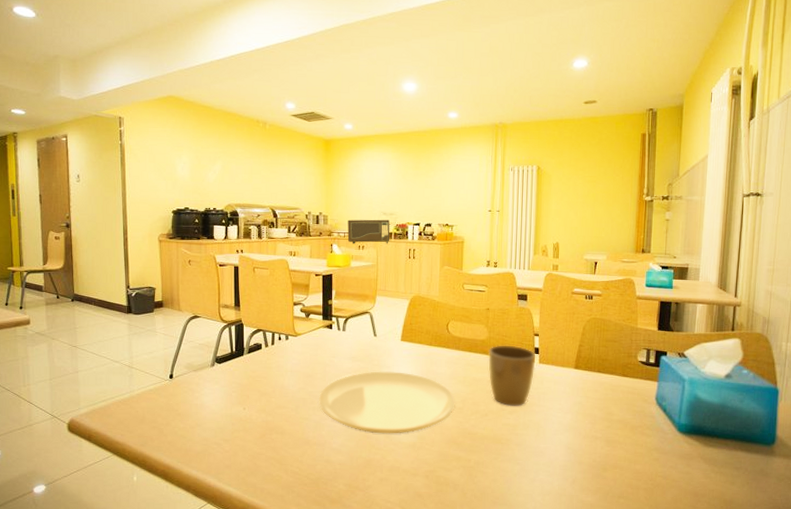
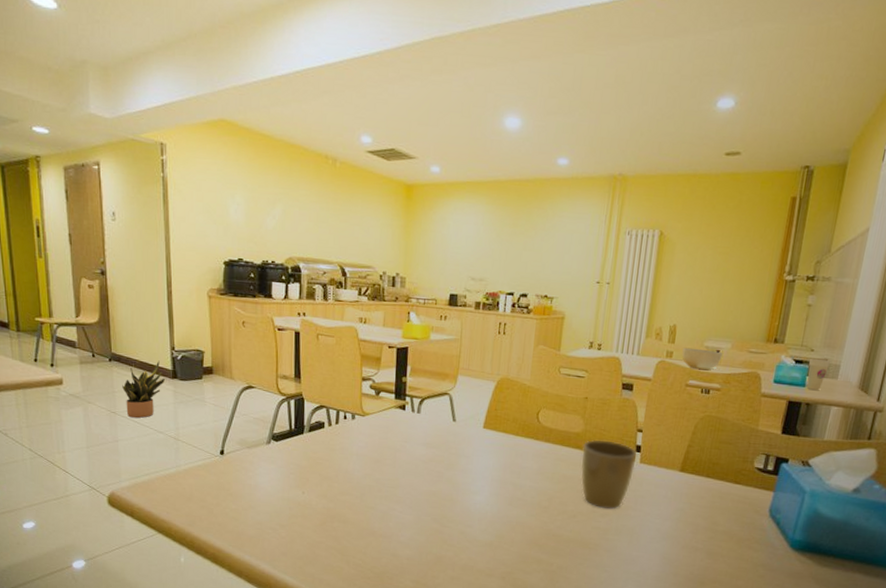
potted plant: none [83,298,120,351] -> present [122,360,165,418]
plate: present [318,371,455,434] -> none [386,461,541,531]
microwave: present [347,219,390,244] -> none [427,283,478,316]
bowl: none [566,261,600,280] -> present [682,347,723,371]
cup: none [673,264,691,290] -> present [806,358,830,390]

